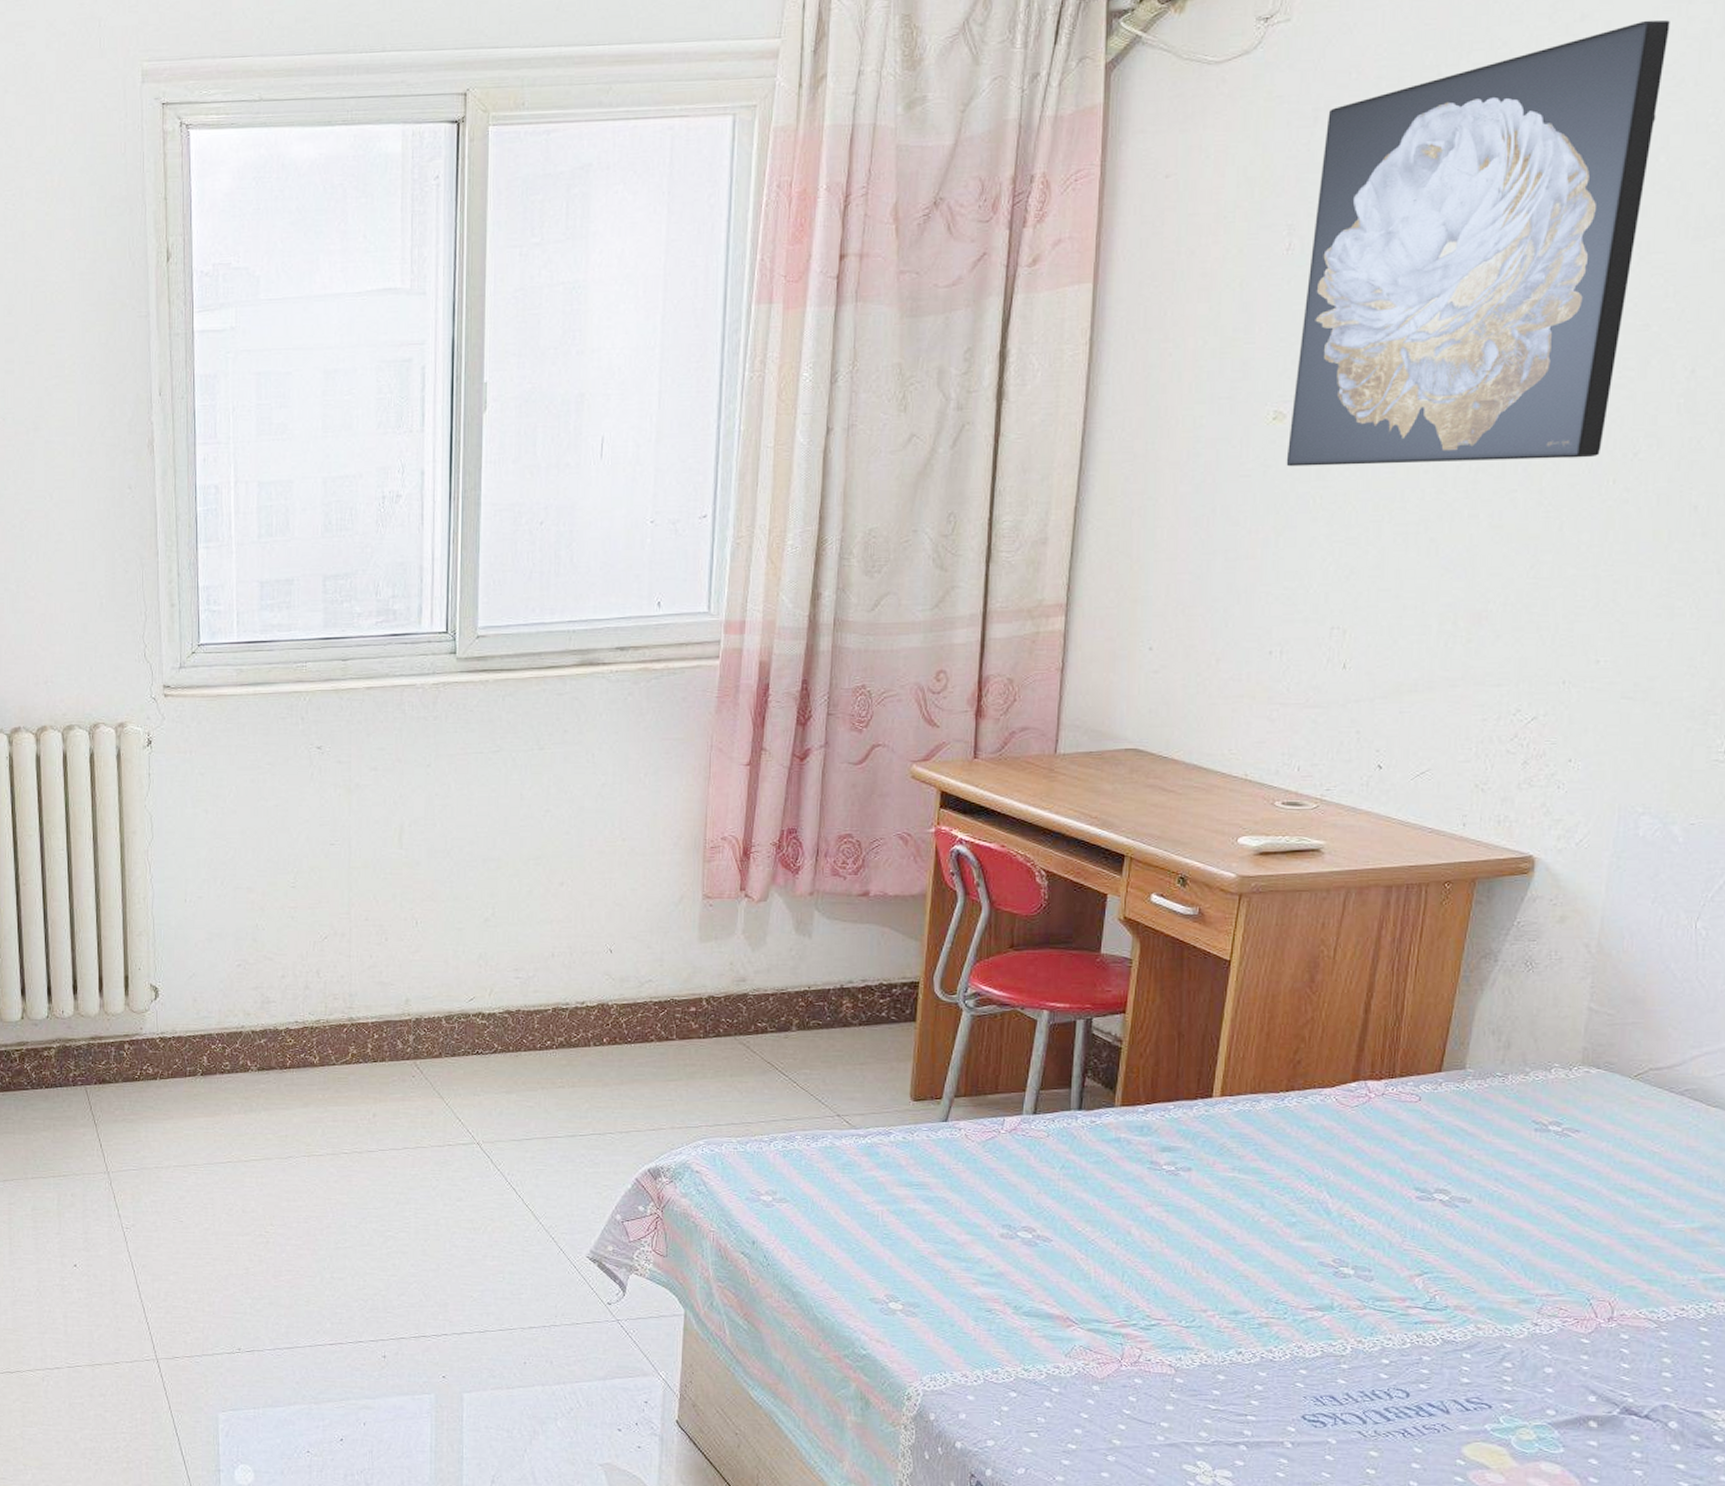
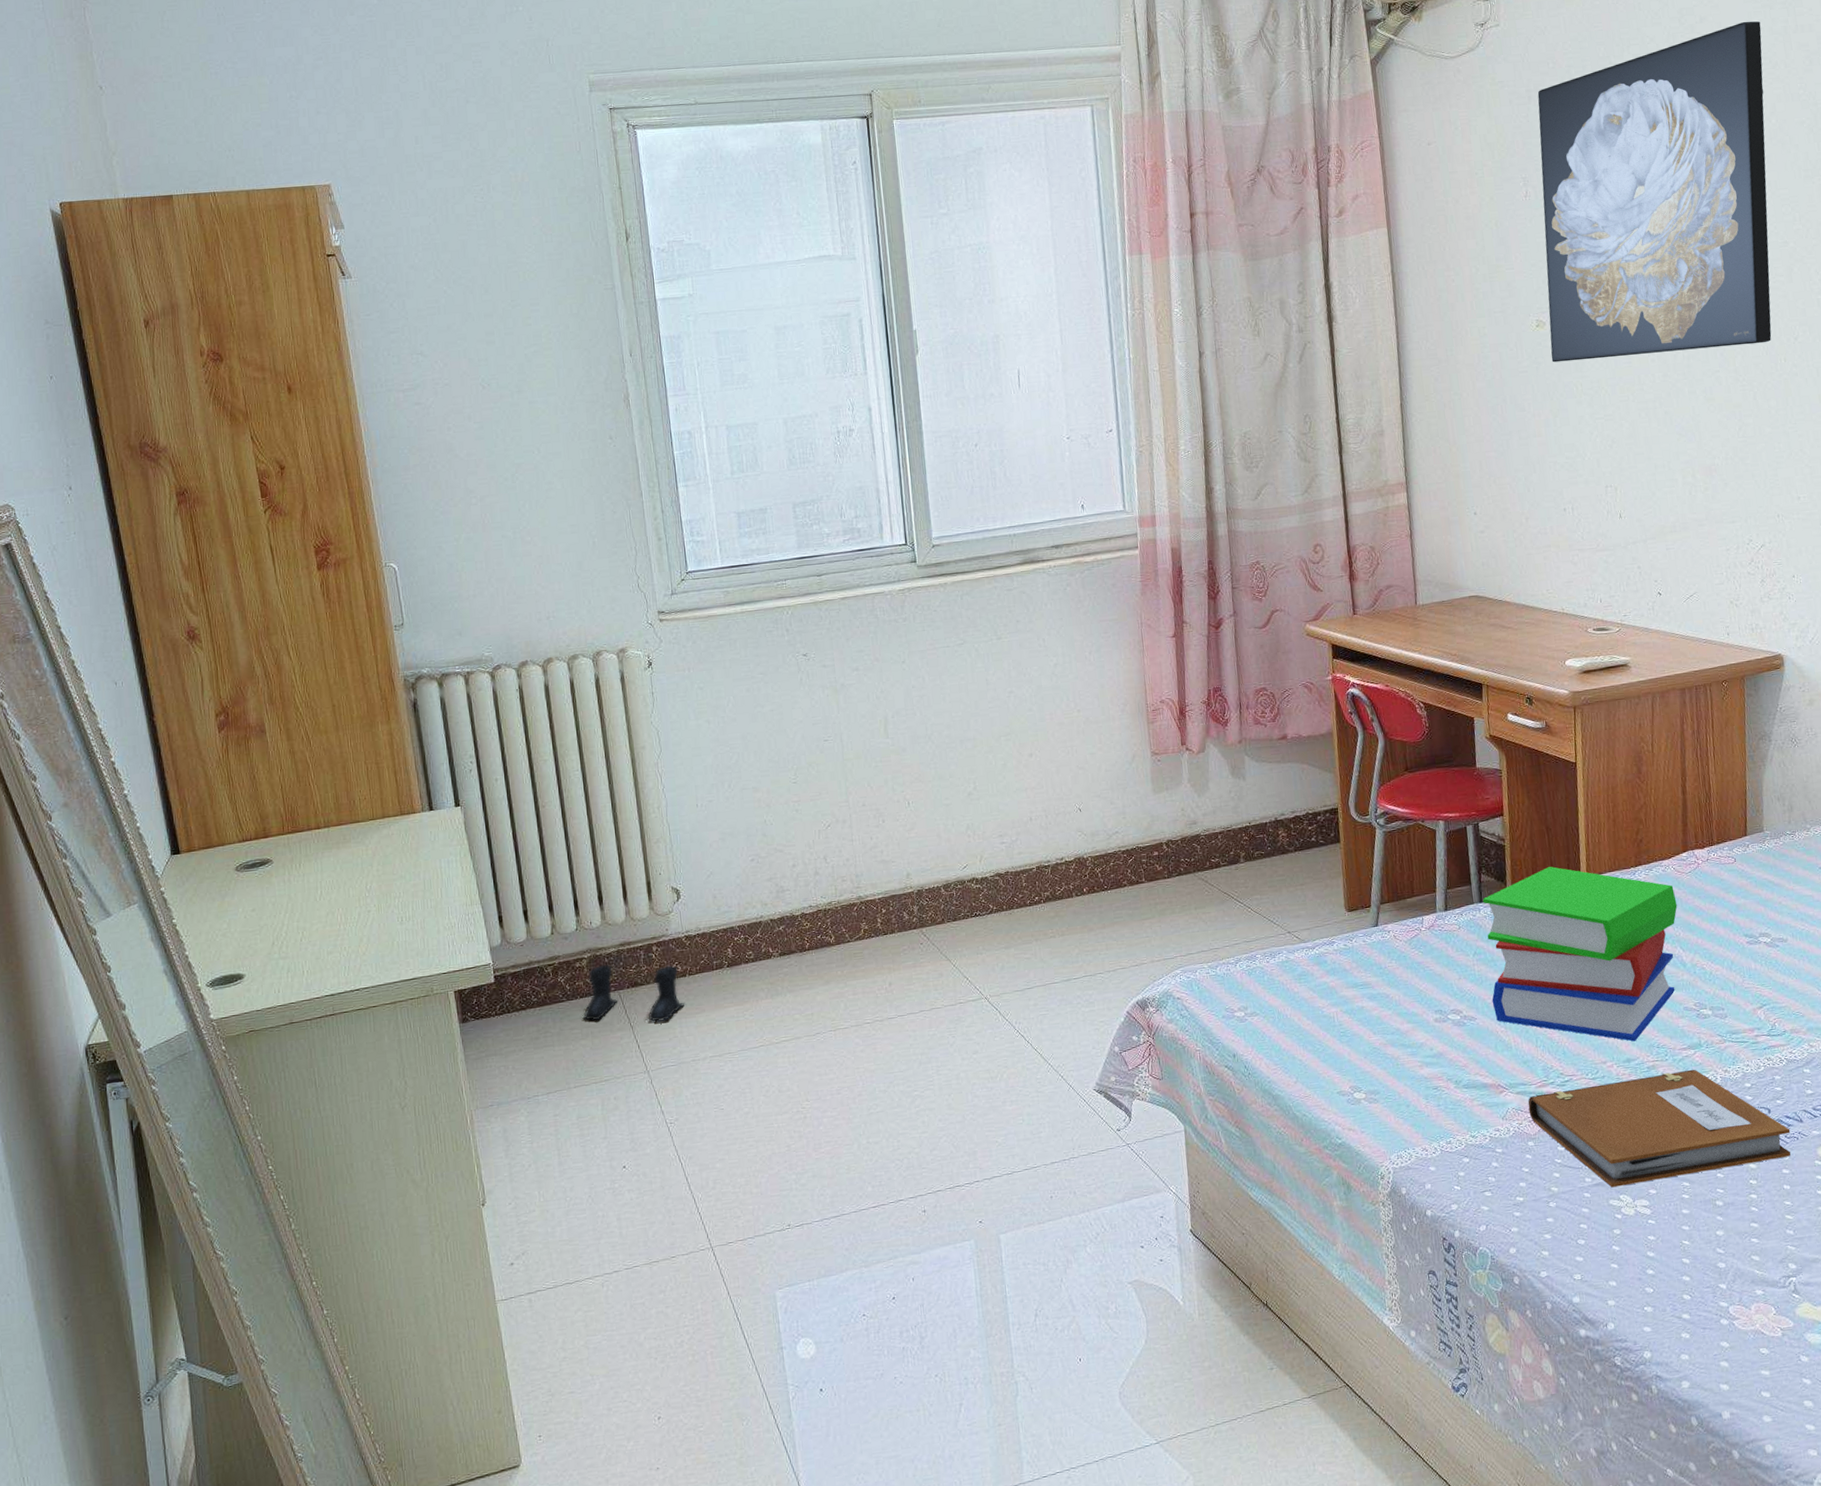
boots: none [46,1056,152,1123] -> present [582,964,684,1022]
book: none [1075,1079,1333,1292] -> present [1482,867,1678,1042]
notebook: none [1099,1333,1431,1452] -> present [1528,1069,1791,1188]

